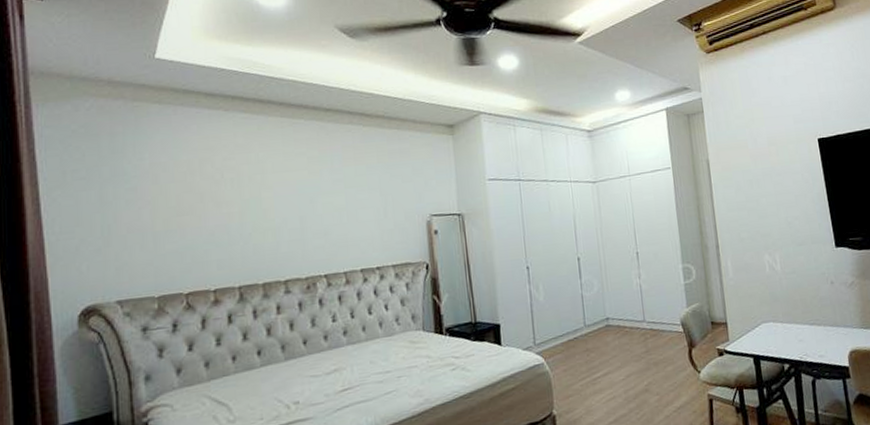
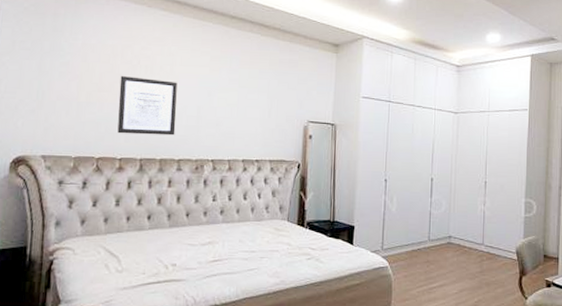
wall art: none [202,192,277,262] -> present [117,75,177,136]

